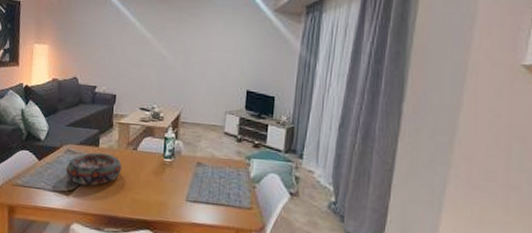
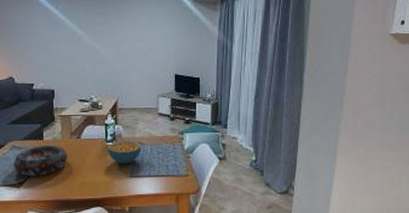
cereal bowl: none [164,158,202,186] -> present [108,140,142,164]

